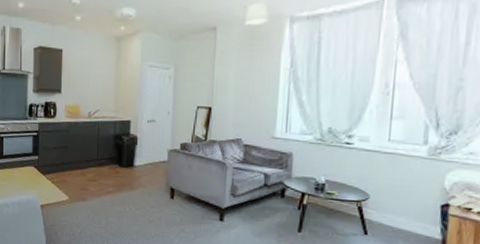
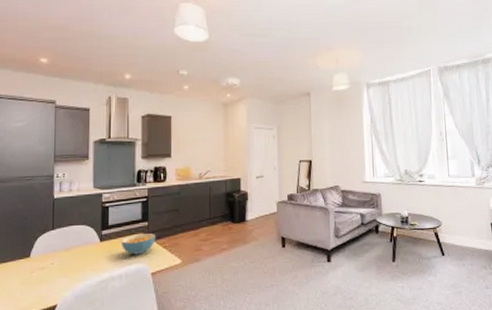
cereal bowl: none [14,166,46,187] -> present [122,233,156,255]

